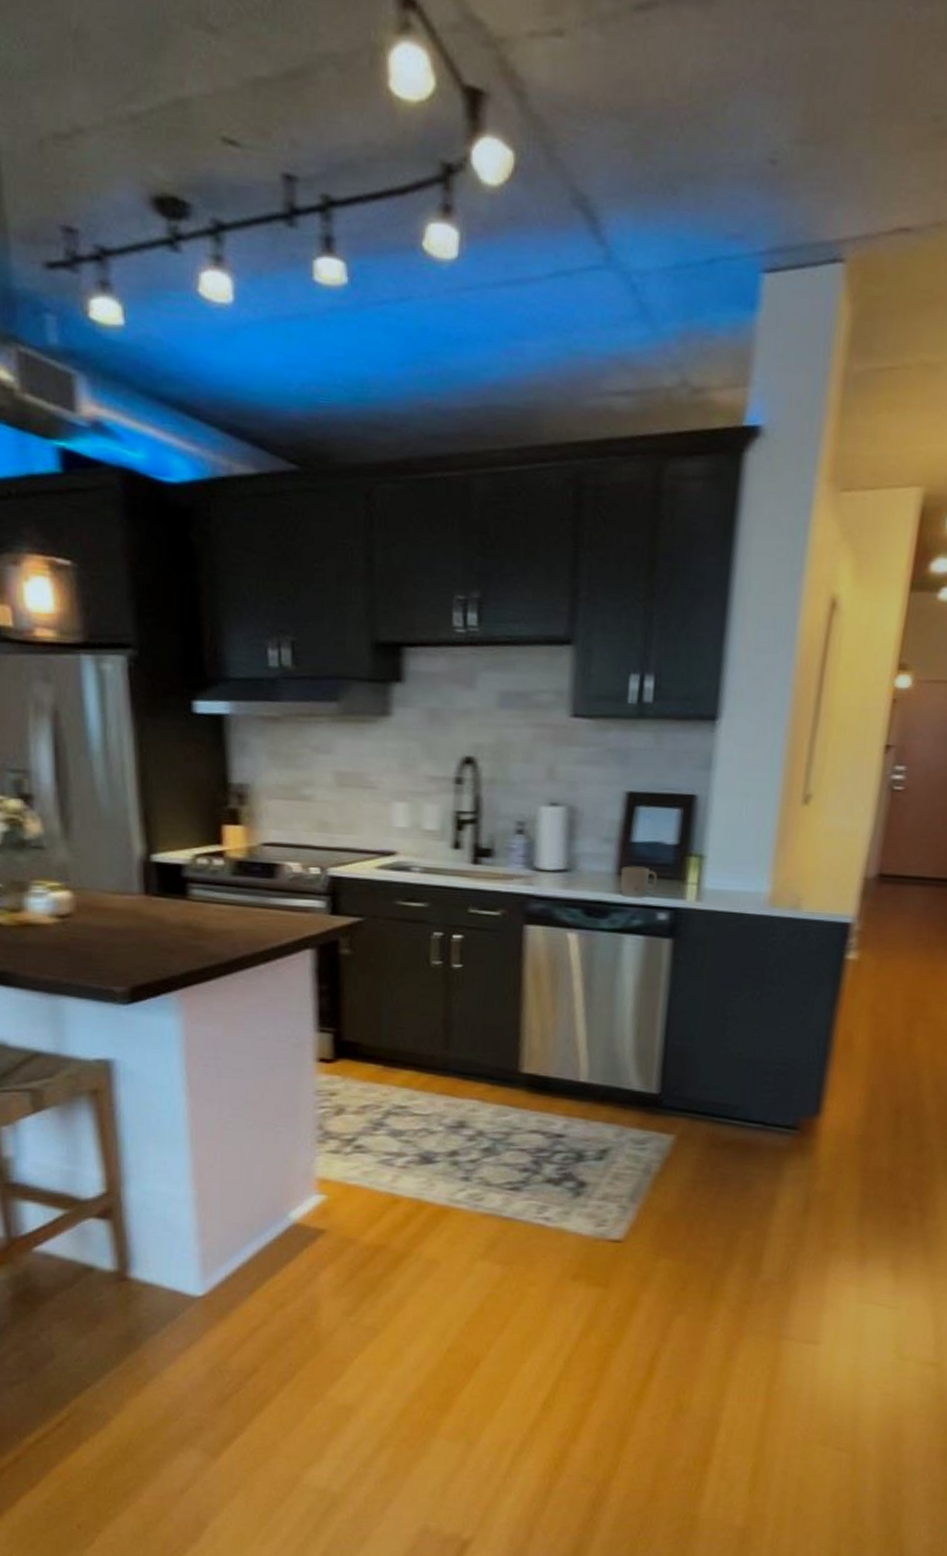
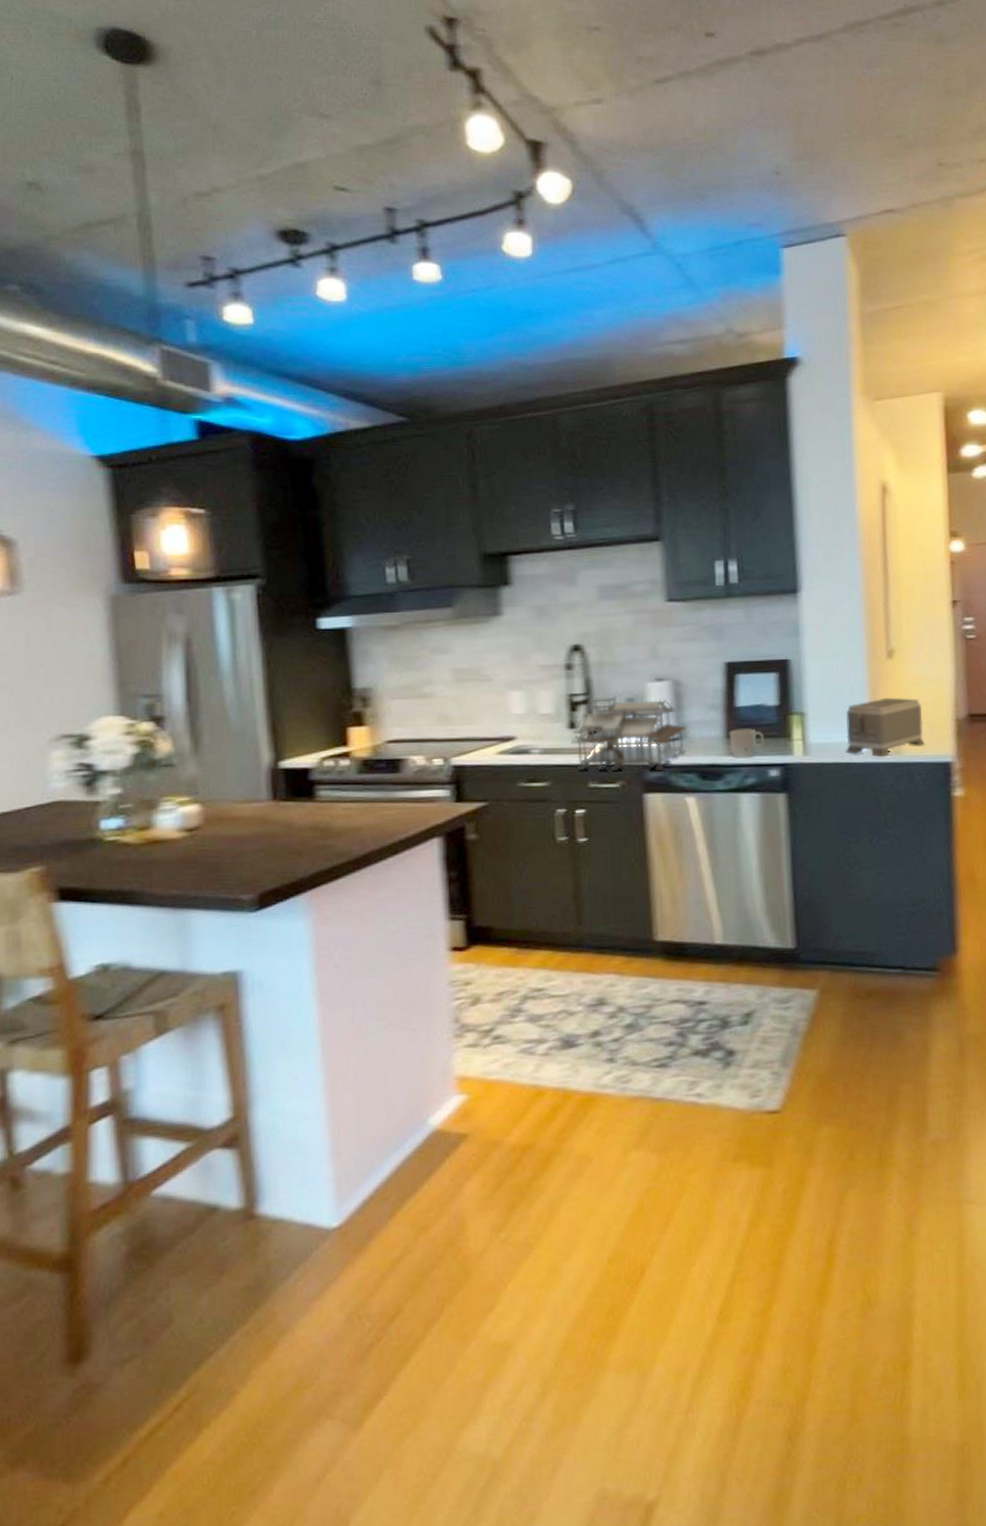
dish rack: none [454,816,578,902] -> present [571,696,687,772]
toaster: none [741,847,830,911] -> present [846,697,926,758]

